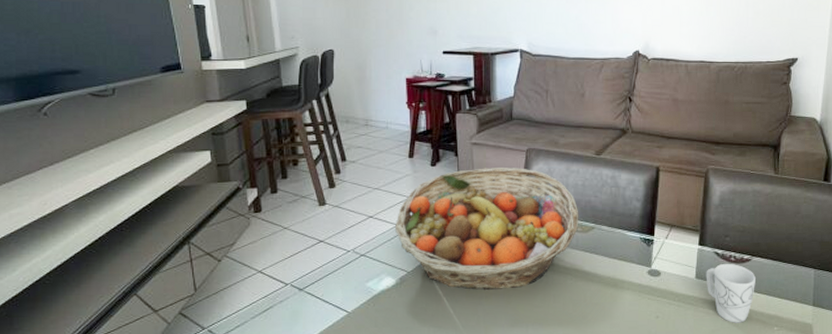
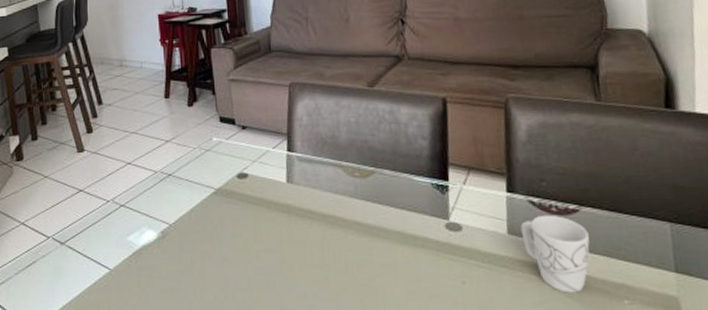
fruit basket: present [395,168,579,291] -> none [154,105,356,247]

